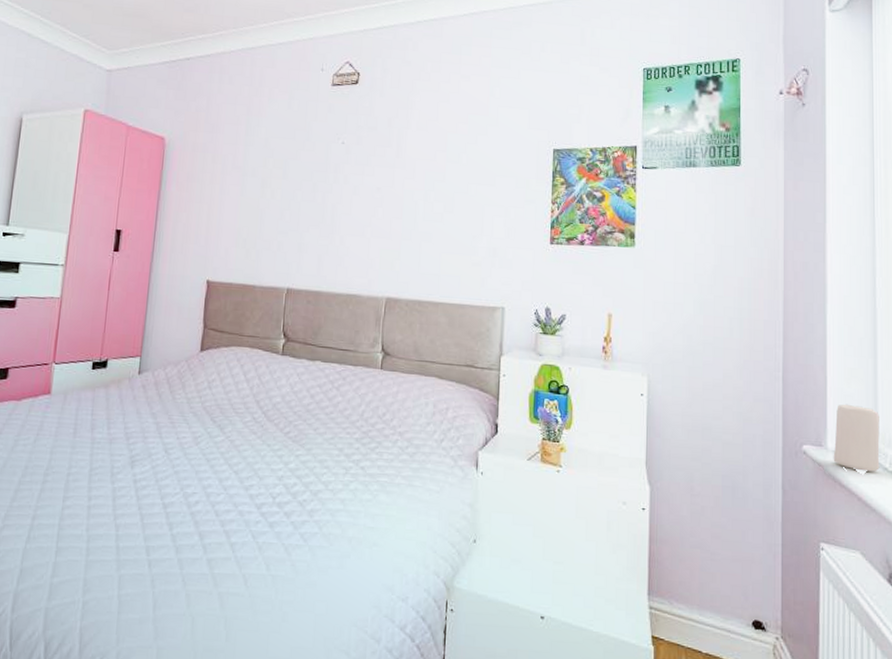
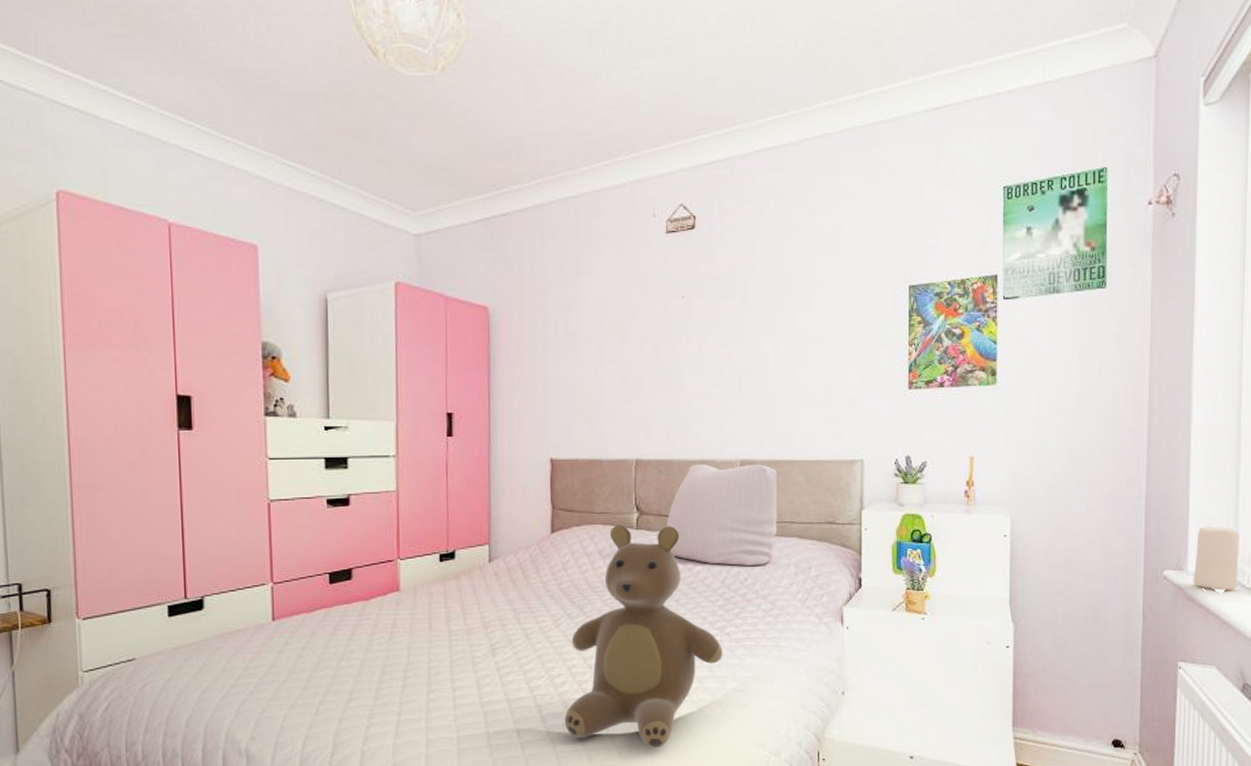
teddy bear: none [193,349,357,581] -> present [564,524,723,749]
cushion: none [311,298,420,402] -> present [666,464,777,567]

